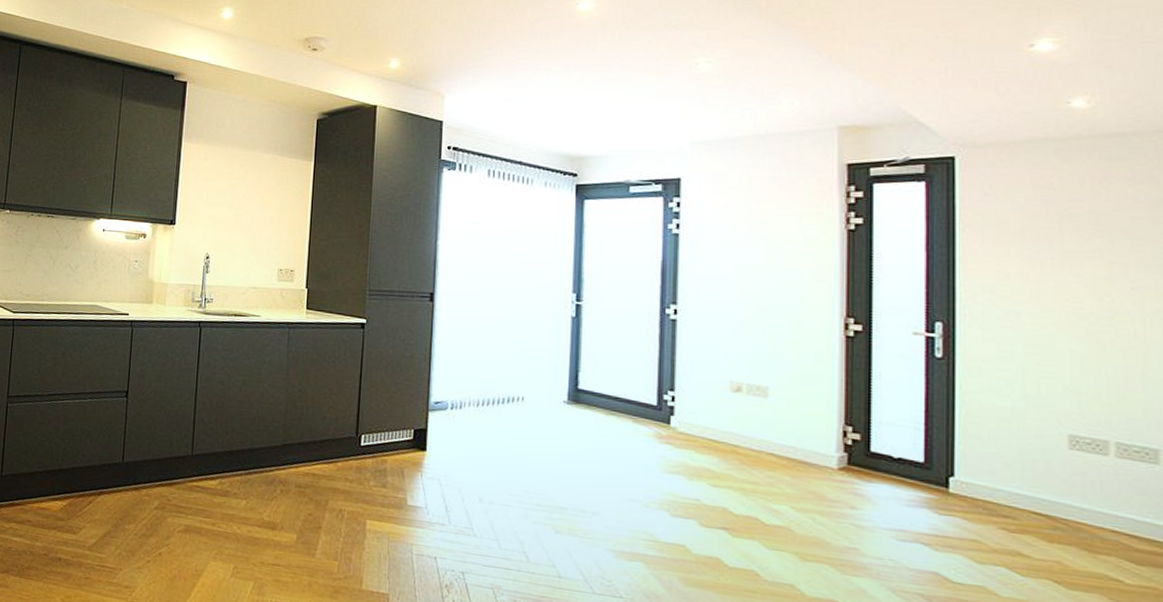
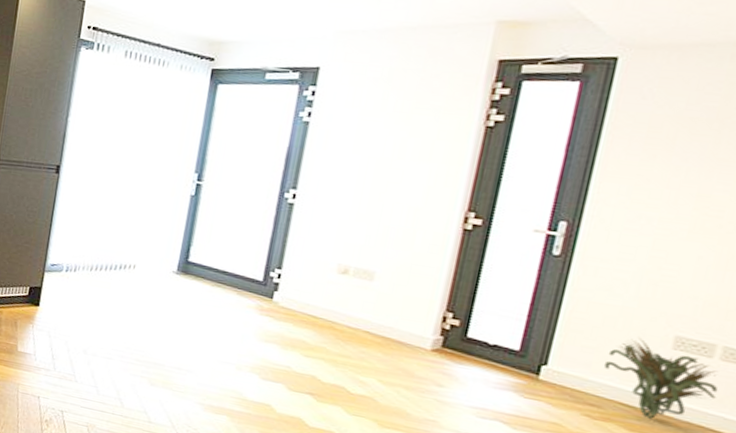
decorative plant: none [1008,440,1122,527] -> present [603,338,718,419]

